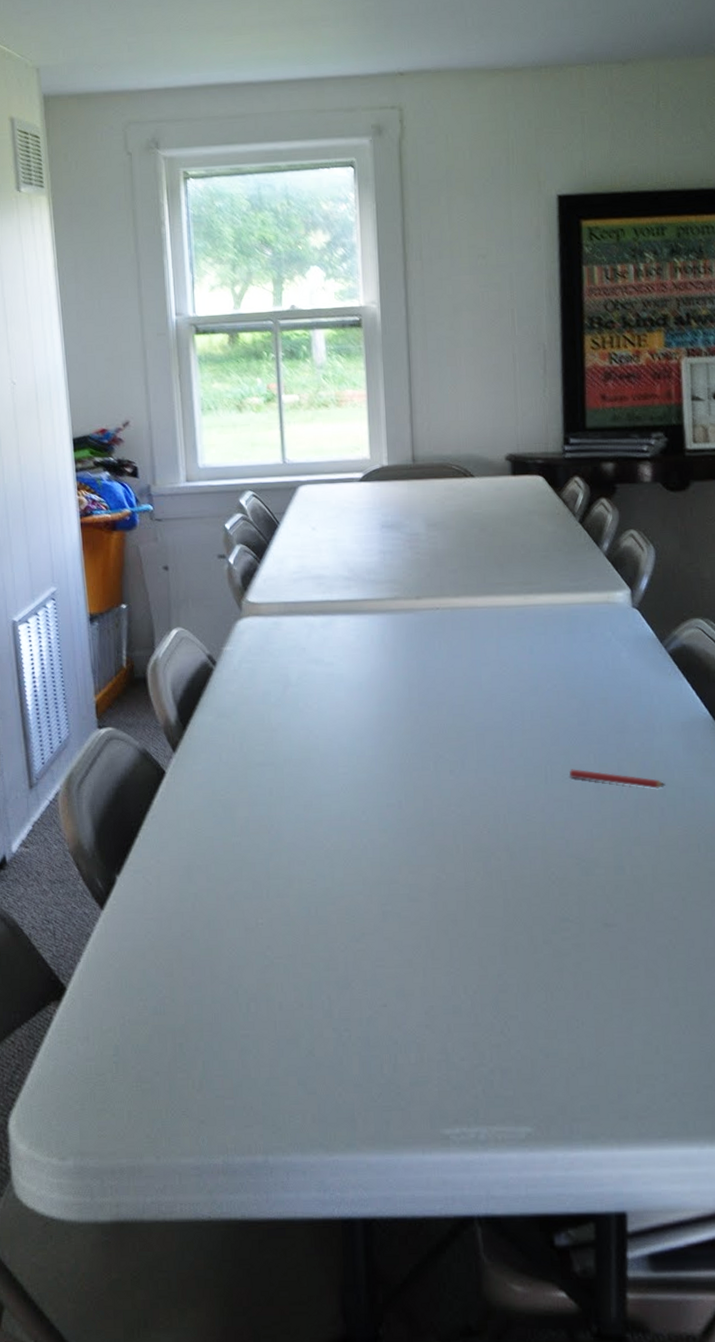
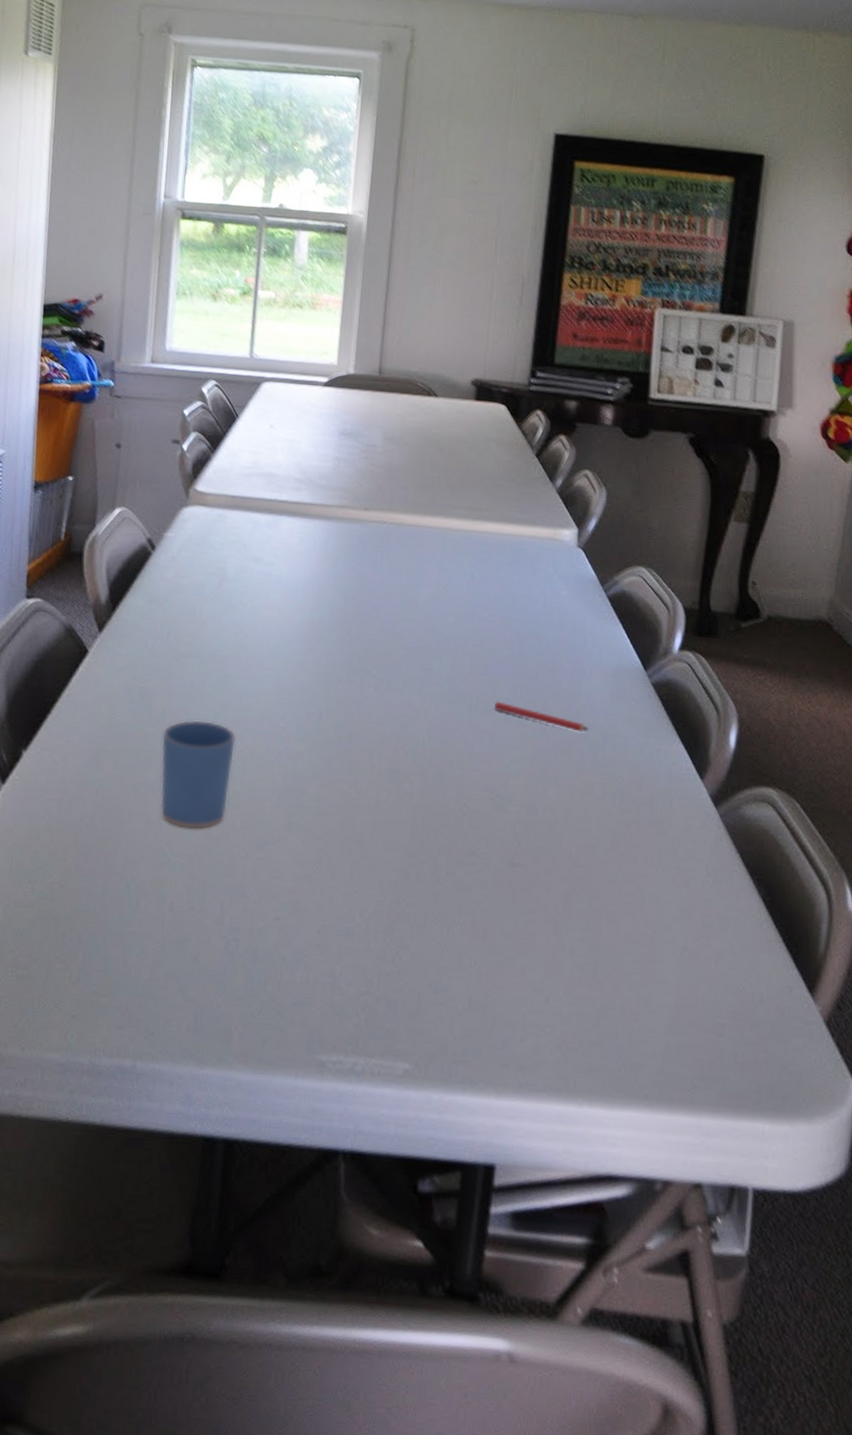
mug: none [248,824,322,930] -> present [160,720,237,829]

